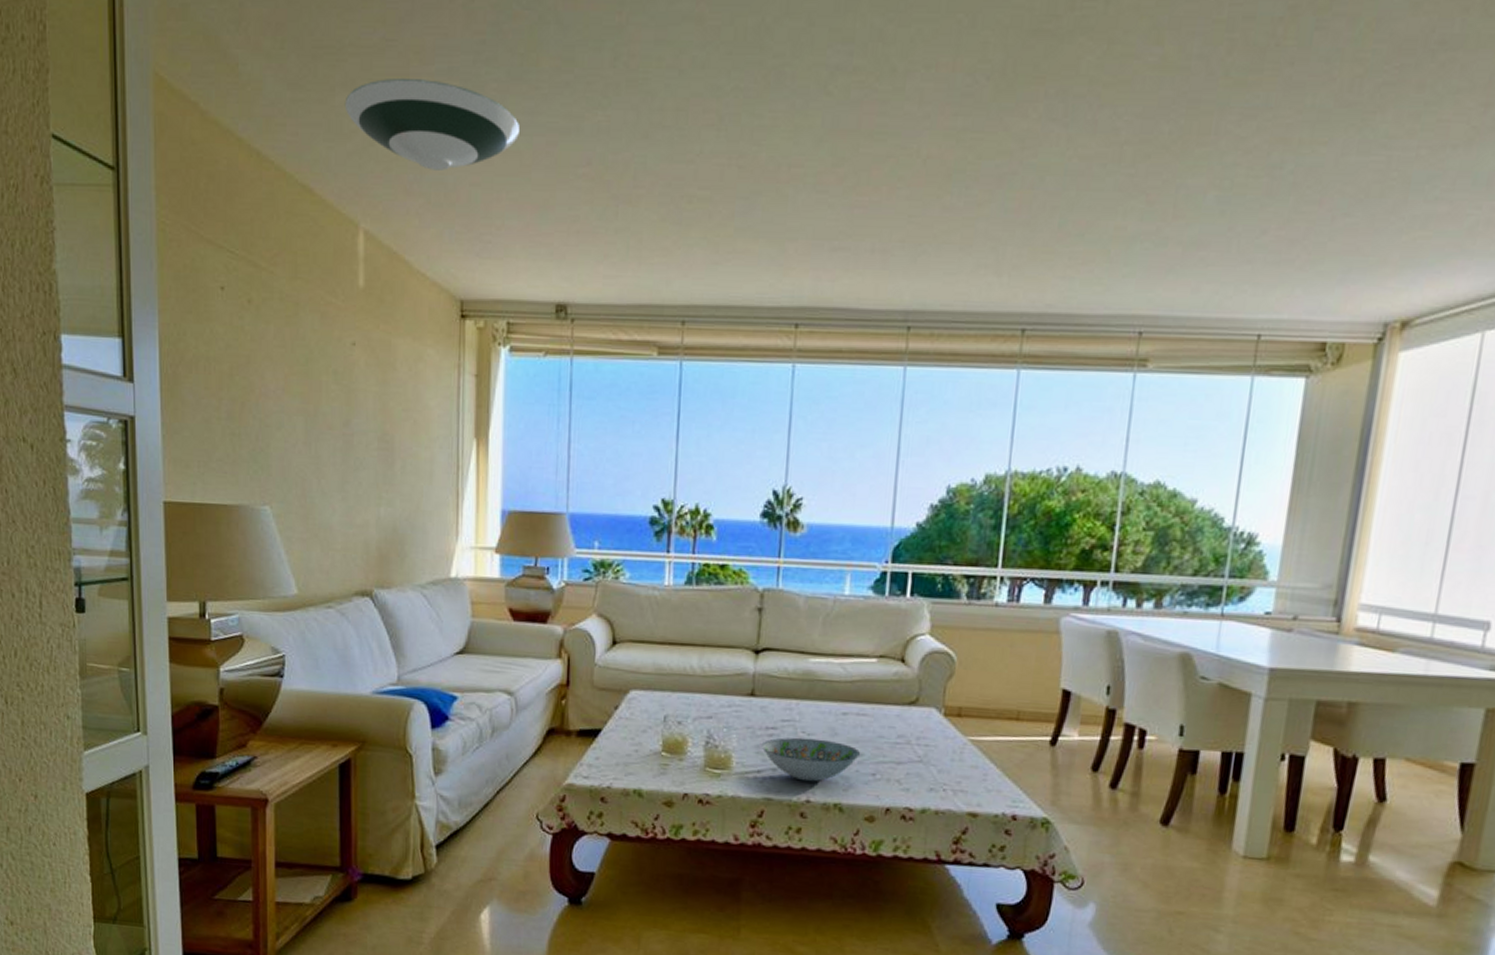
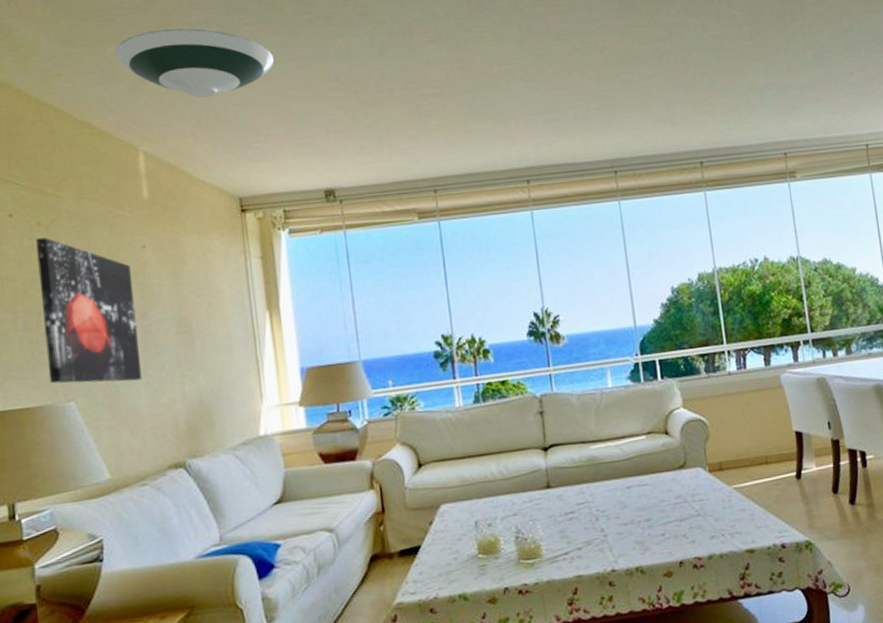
wall art: none [246,318,339,494] -> present [36,237,143,384]
decorative bowl: present [761,737,860,782] -> none [564,513,648,554]

